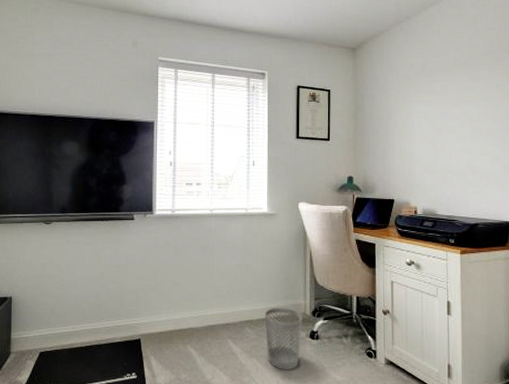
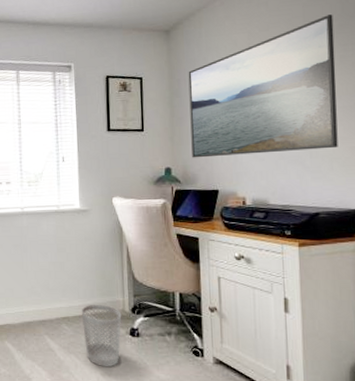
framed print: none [371,48,494,169] -> present [188,14,338,158]

